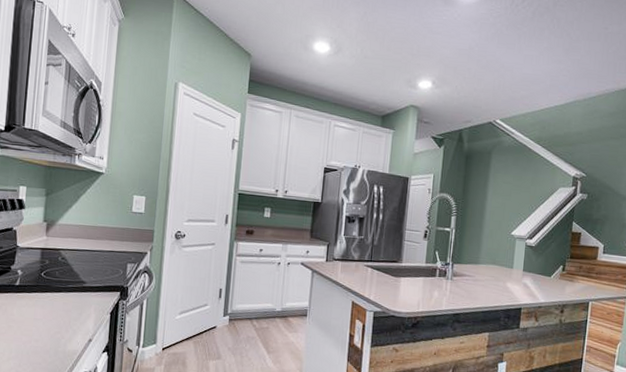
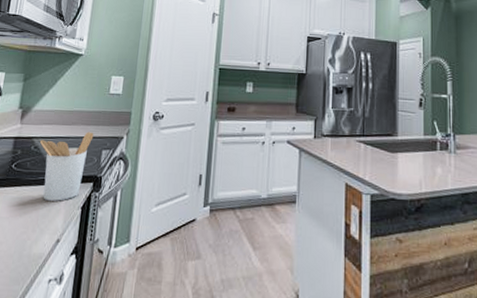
utensil holder: none [66,246,119,307] -> present [39,132,94,201]

